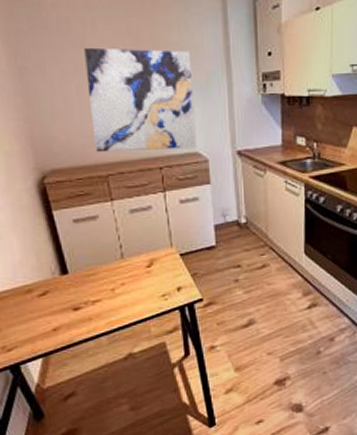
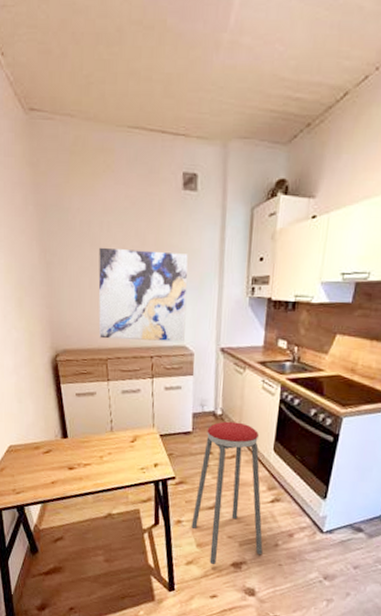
music stool: none [226,228,305,388] -> present [191,421,263,565]

